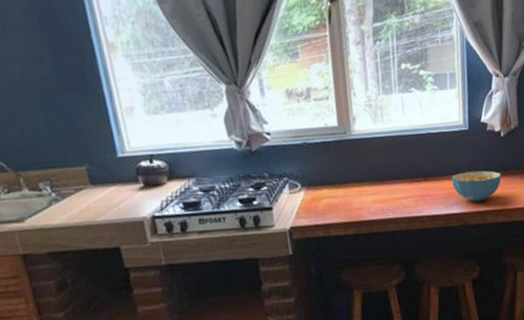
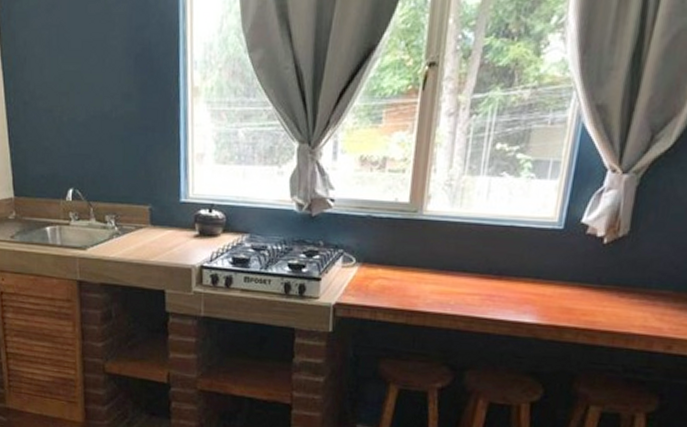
cereal bowl: present [452,170,501,202] -> none [530,277,593,315]

